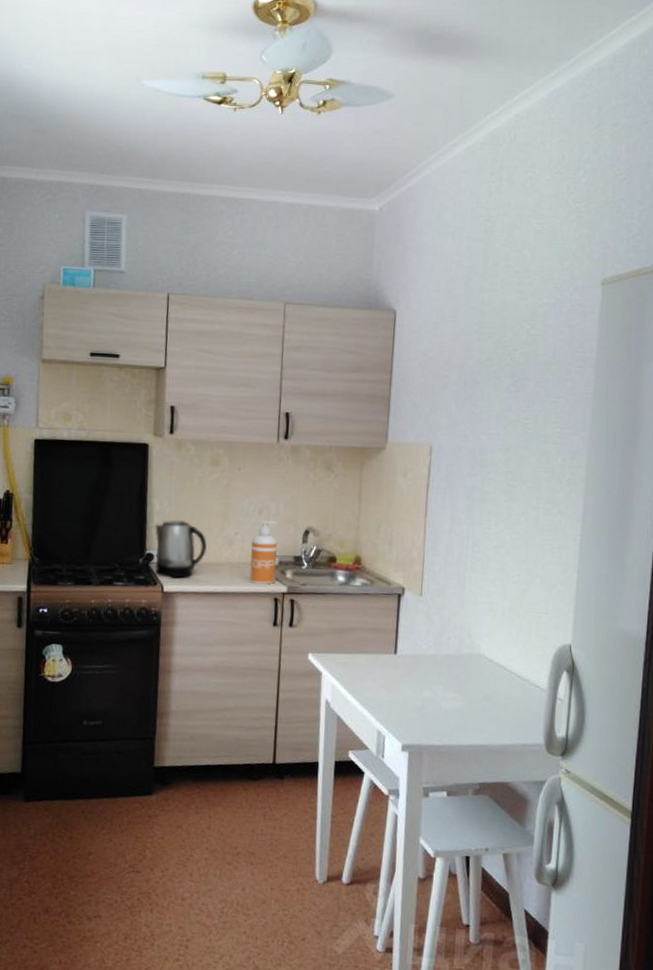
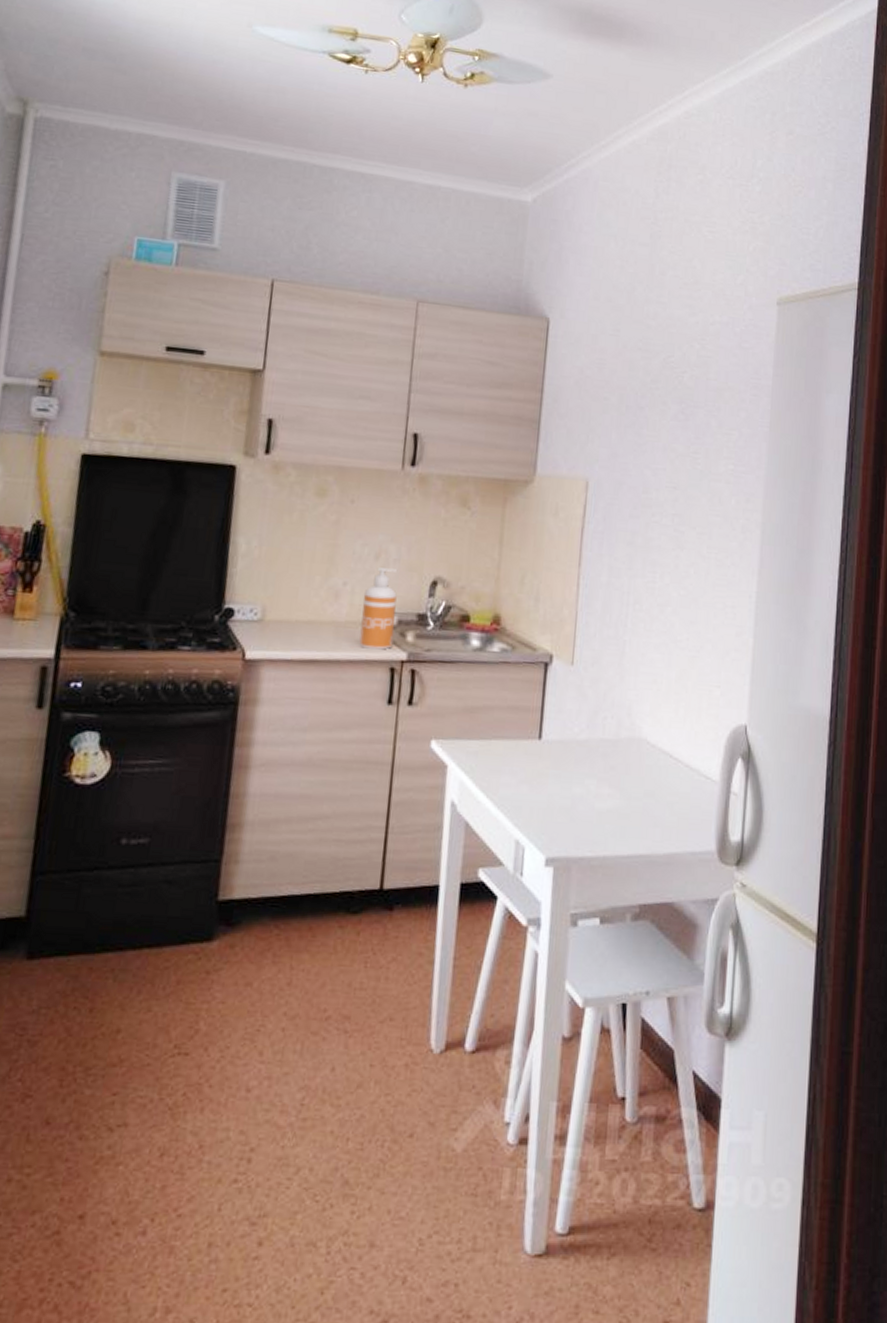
kettle: present [155,519,207,578] -> none [235,564,306,641]

